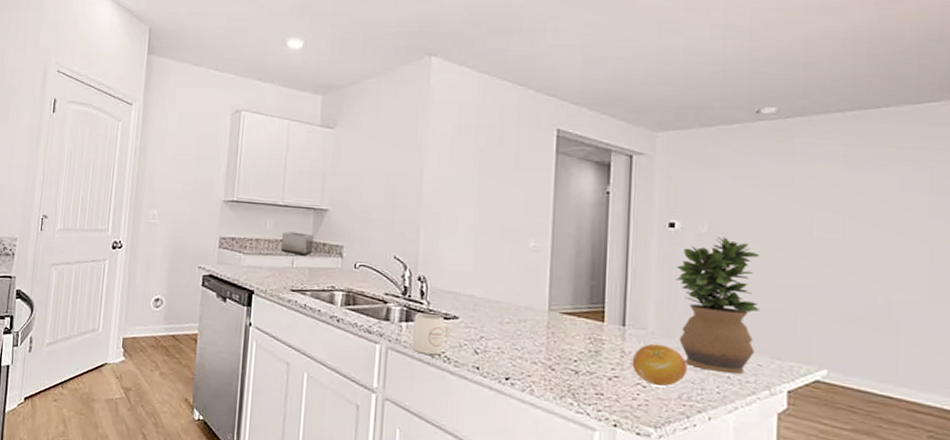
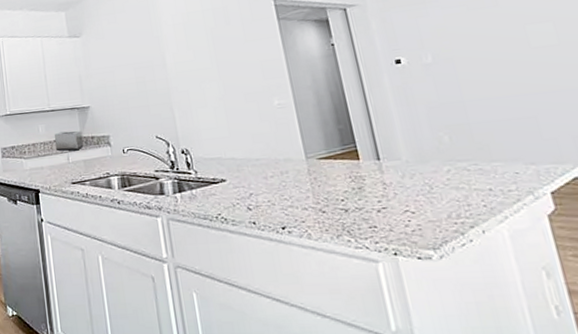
mug: present [412,312,451,355] -> none [186,180,223,219]
fruit: present [632,343,687,387] -> none [394,170,450,210]
potted plant: present [675,236,760,375] -> none [413,63,508,187]

